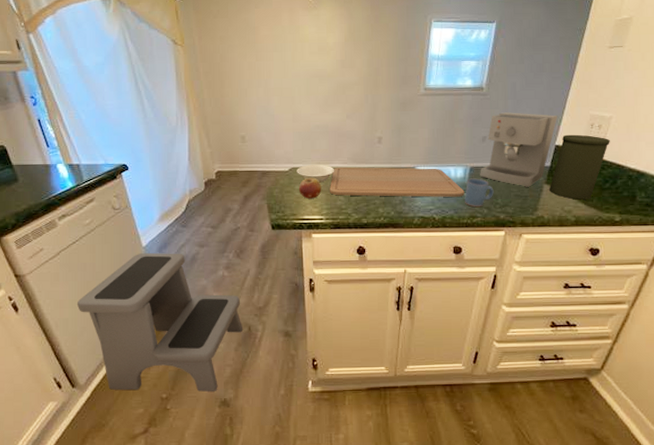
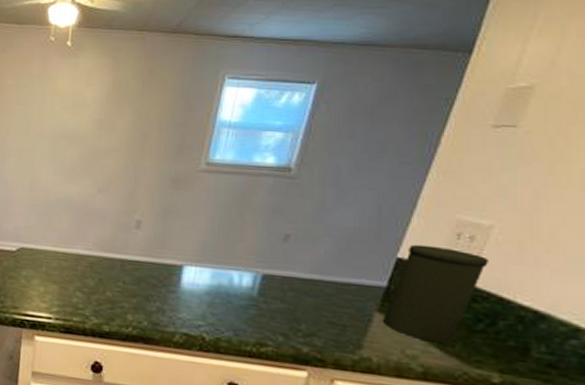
bowl: present [297,165,335,183] -> none [26,246,75,271]
fruit: present [298,177,322,199] -> none [25,262,55,291]
chopping board: present [330,166,465,197] -> none [65,253,251,314]
mug: present [465,178,494,208] -> none [250,289,296,332]
coffee maker: present [480,112,558,187] -> none [276,204,404,313]

